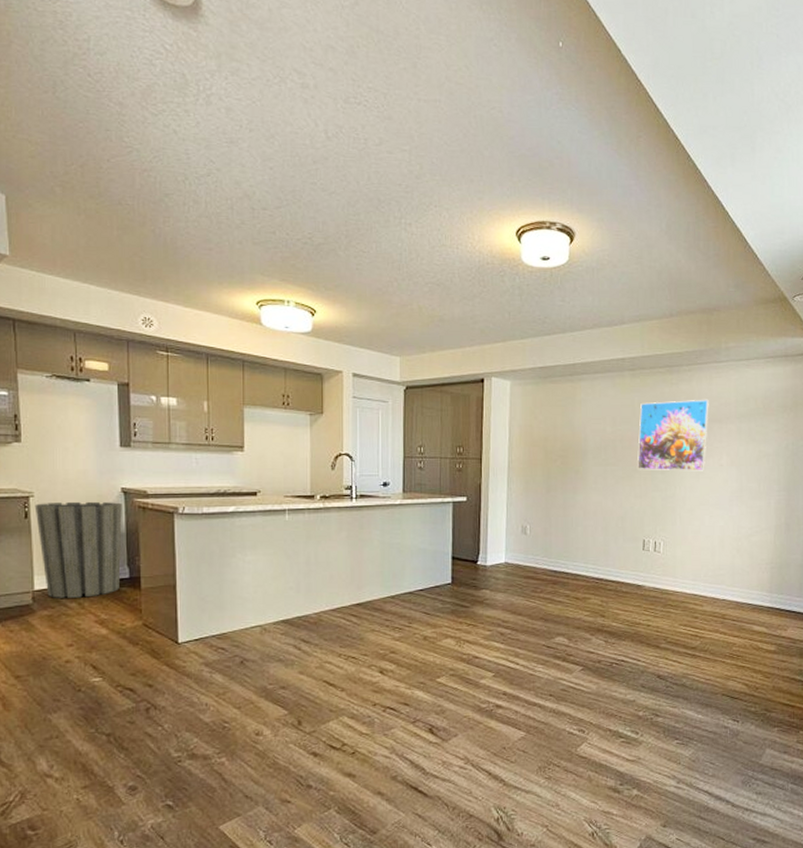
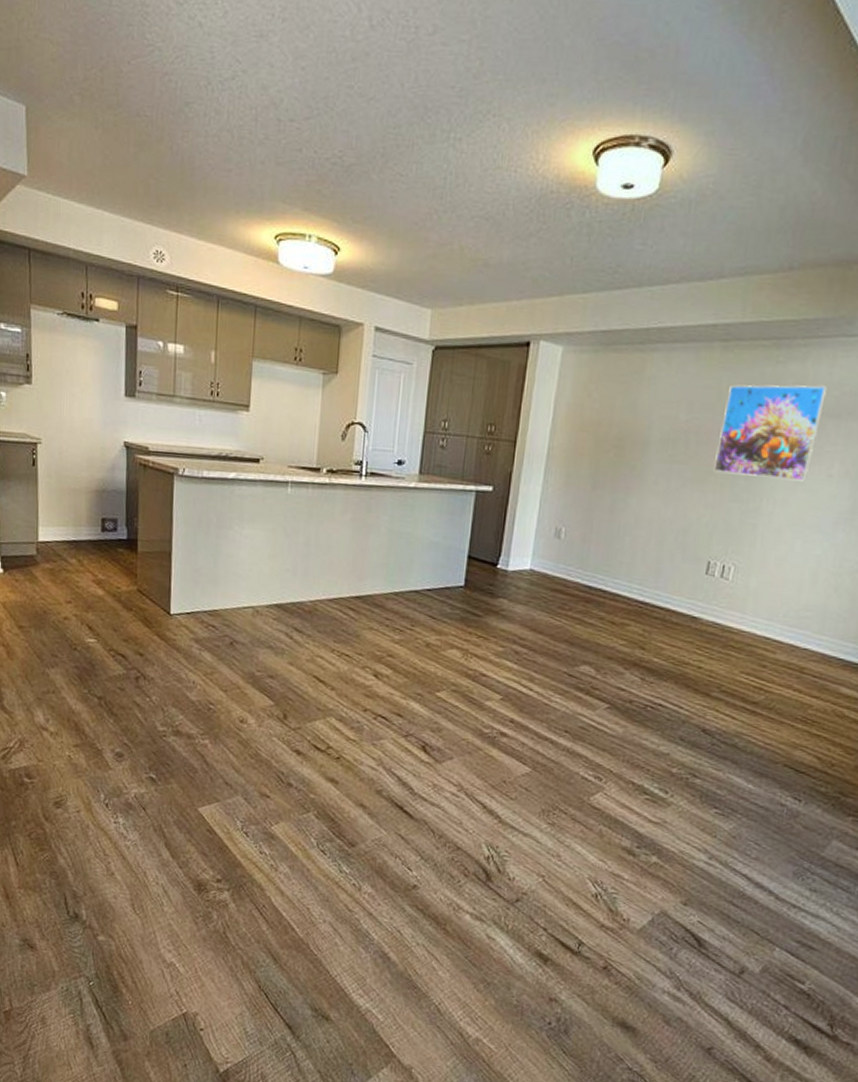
trash can: present [34,501,122,598] -> none [42,451,124,555]

